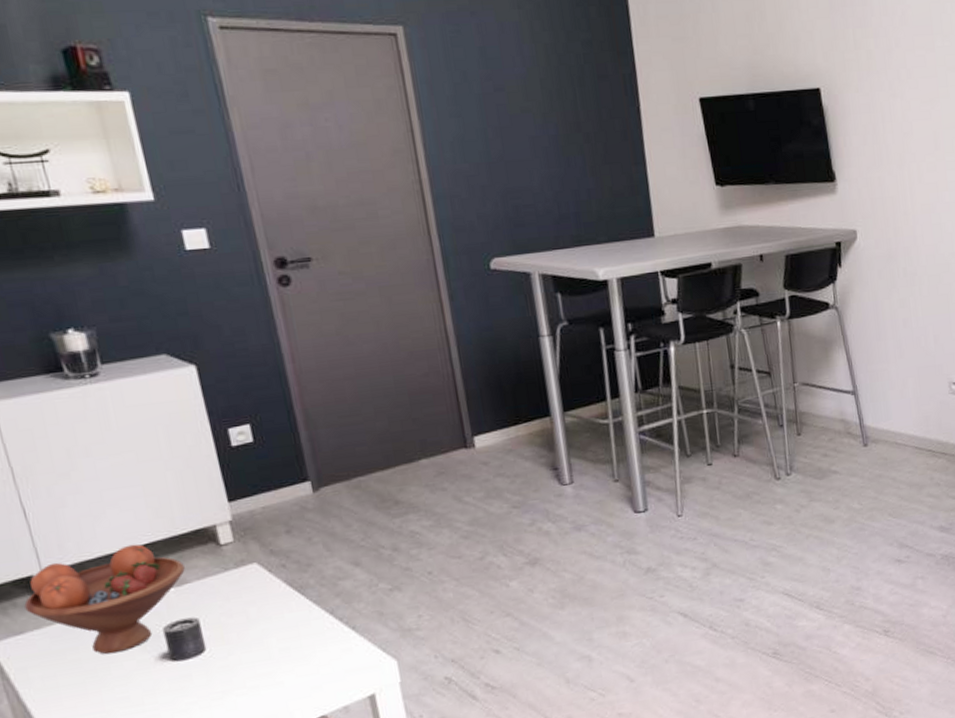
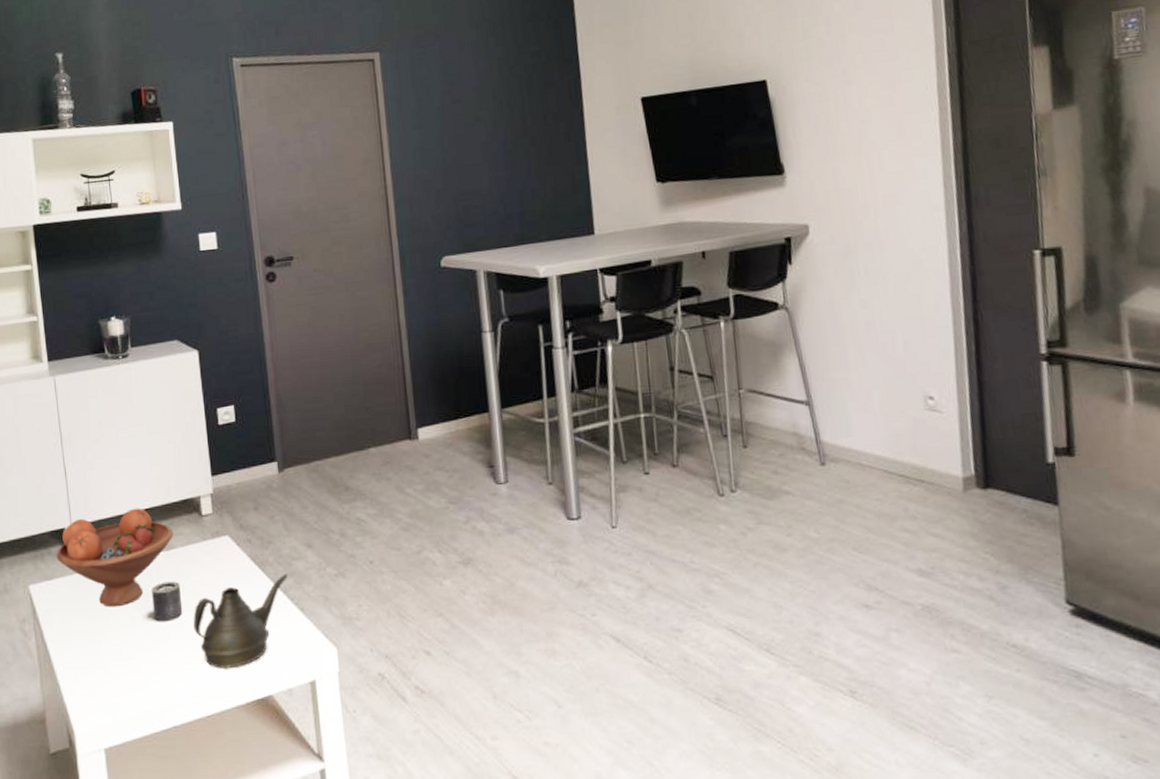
teapot: none [220,594,335,699] -> present [193,573,288,668]

